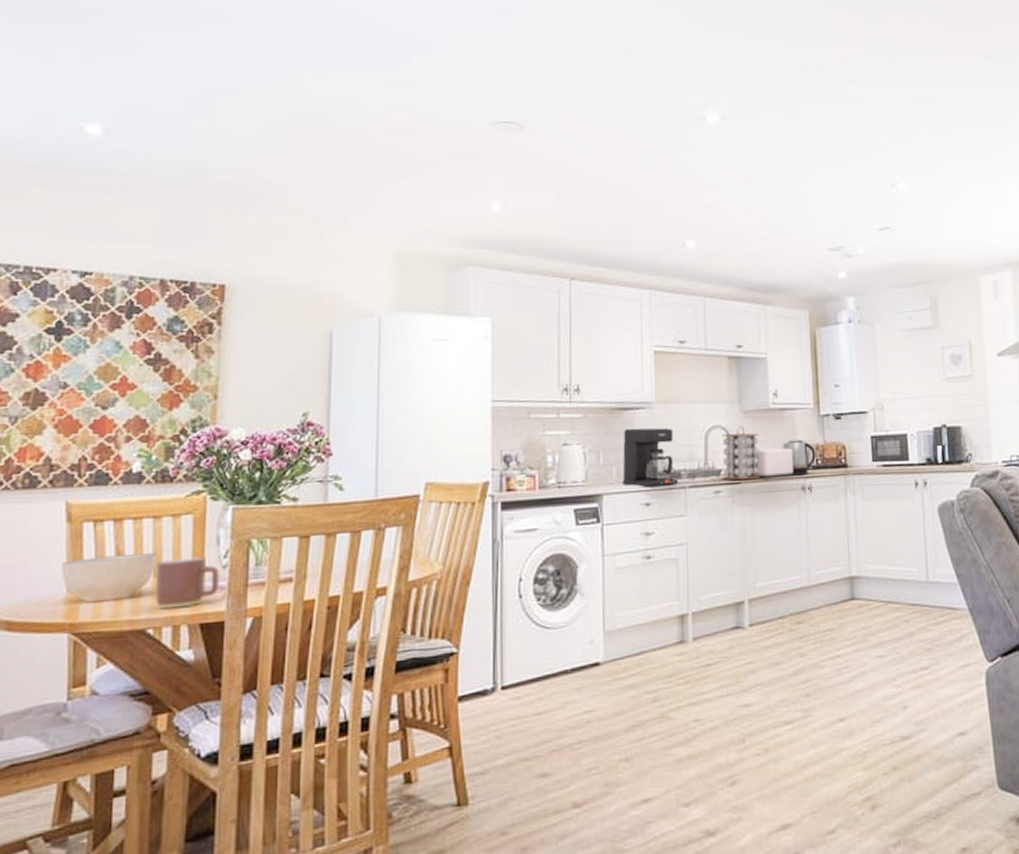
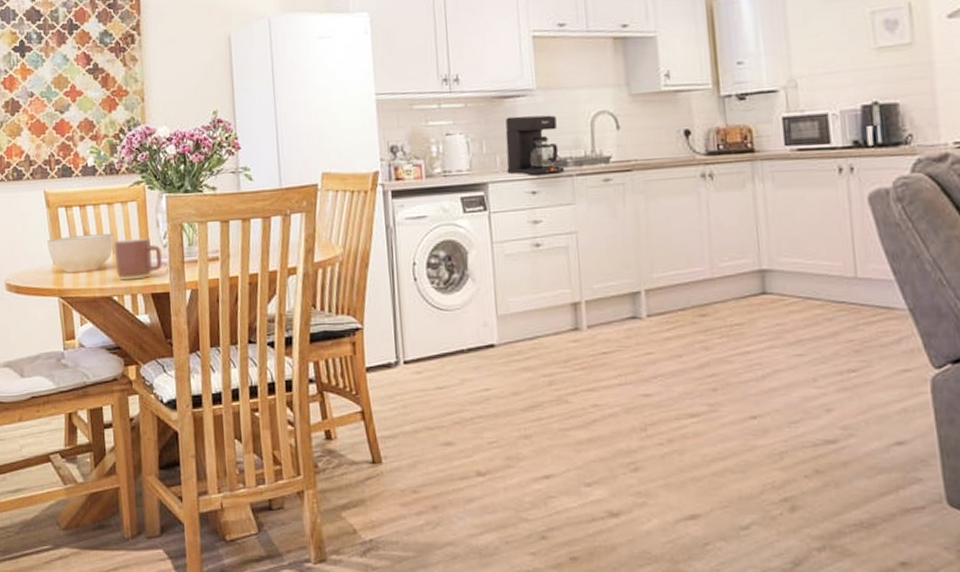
spice rack: present [722,425,760,481] -> none [609,109,653,169]
toaster: present [754,448,794,479] -> none [646,132,691,166]
kettle: present [783,439,816,476] -> none [678,123,717,162]

